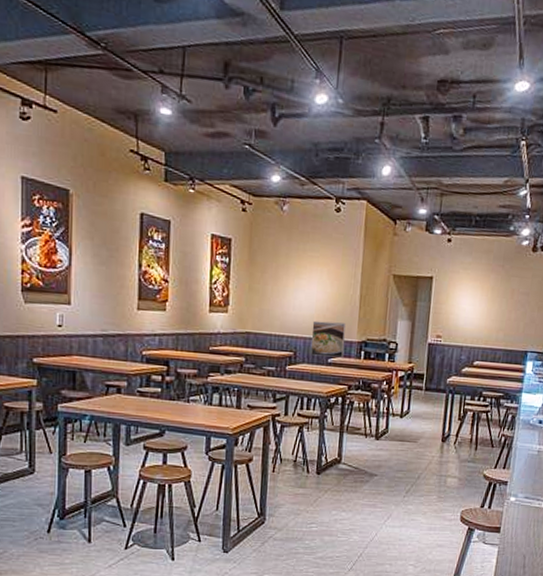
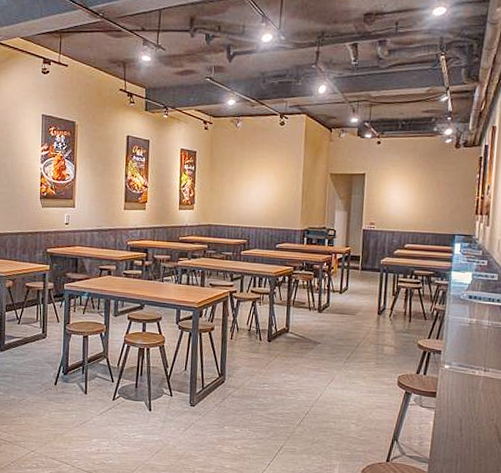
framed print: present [311,320,346,358] -> none [262,213,291,244]

